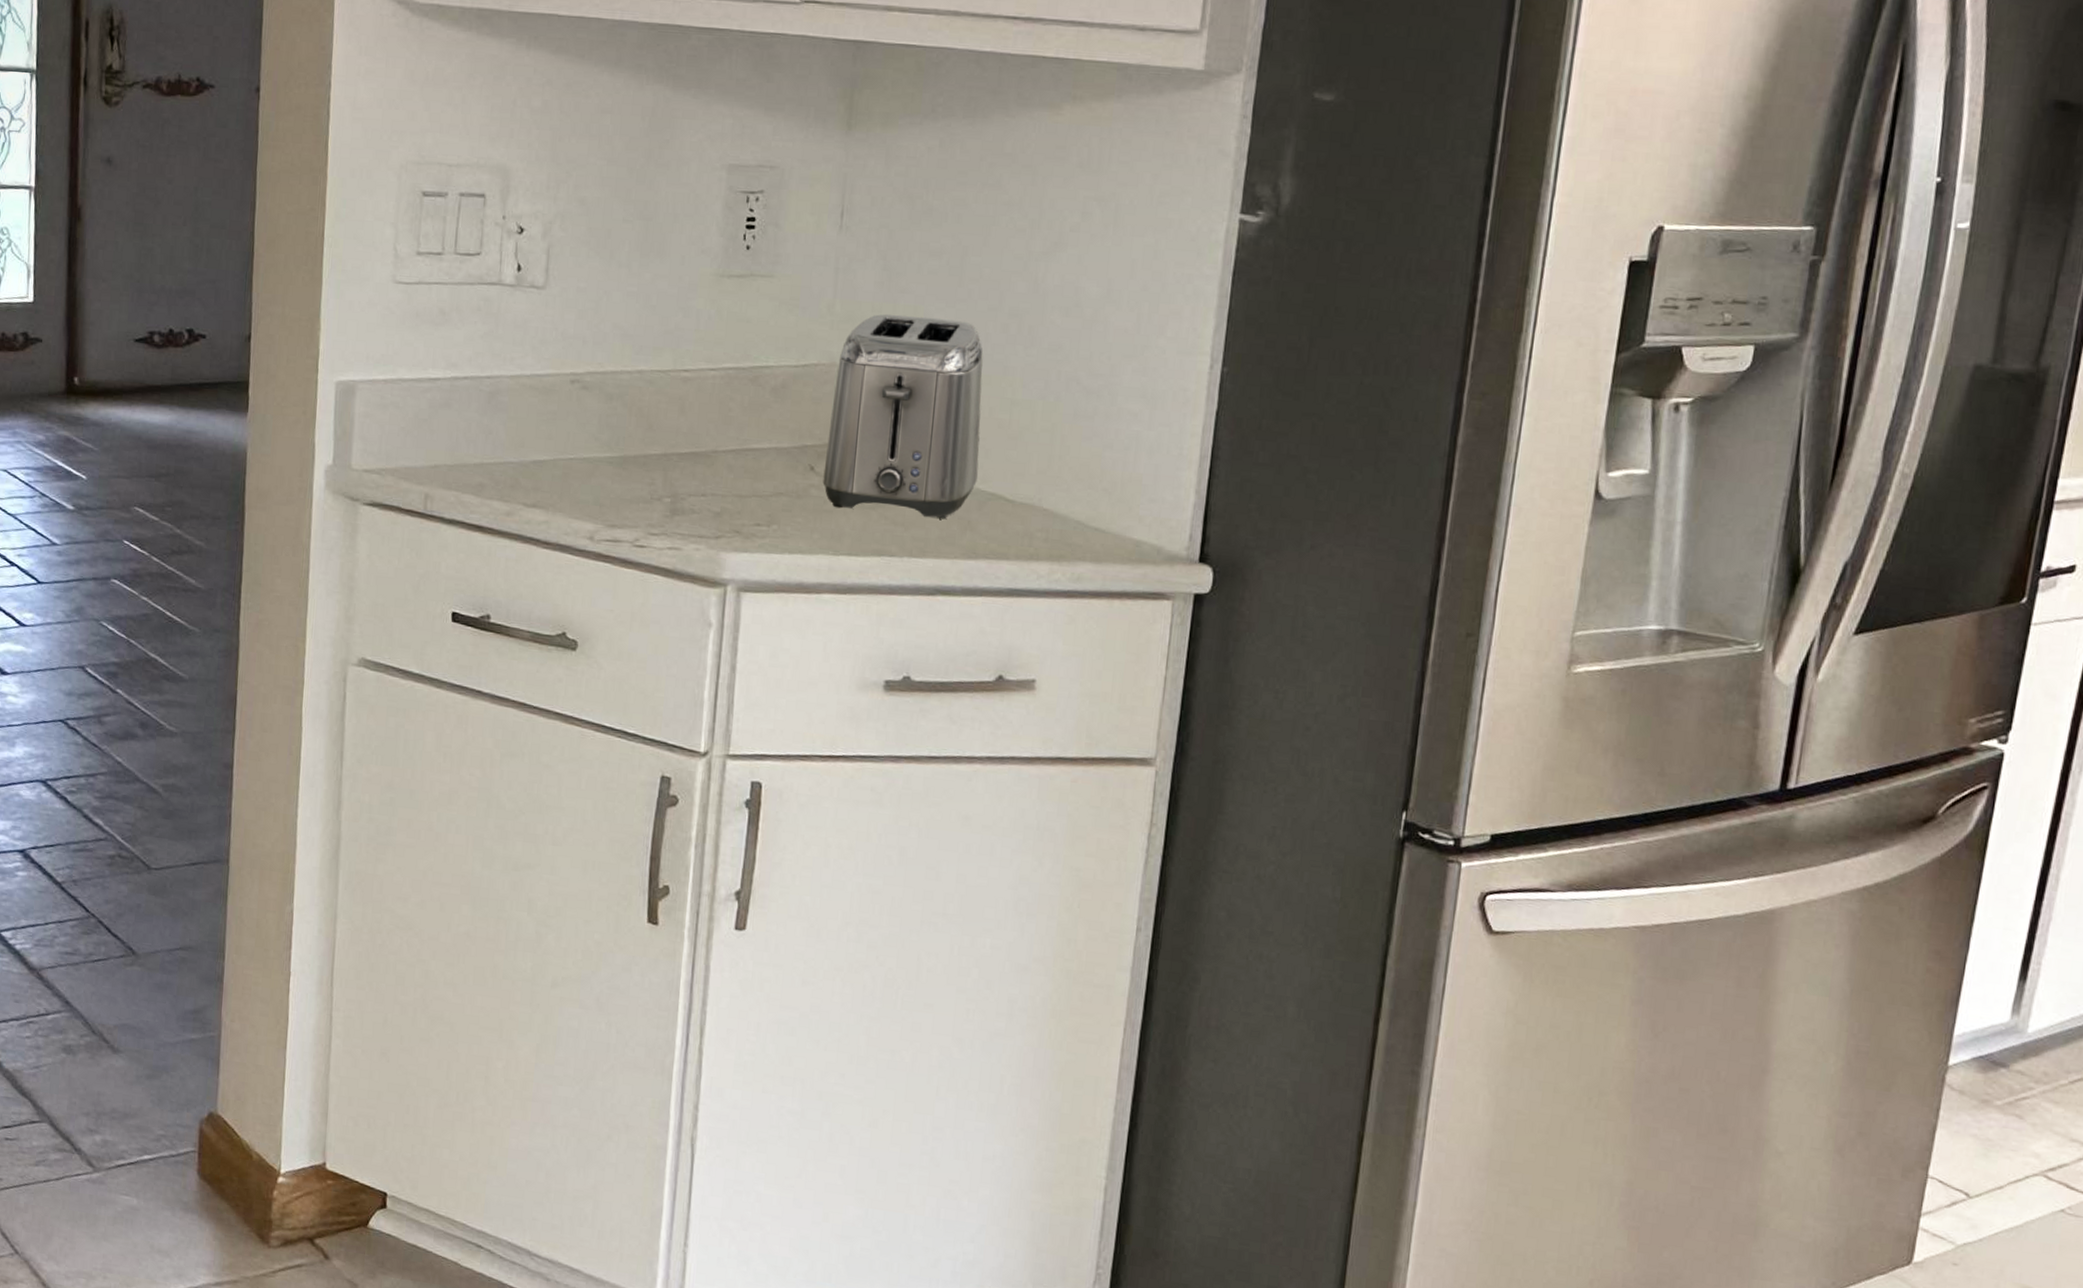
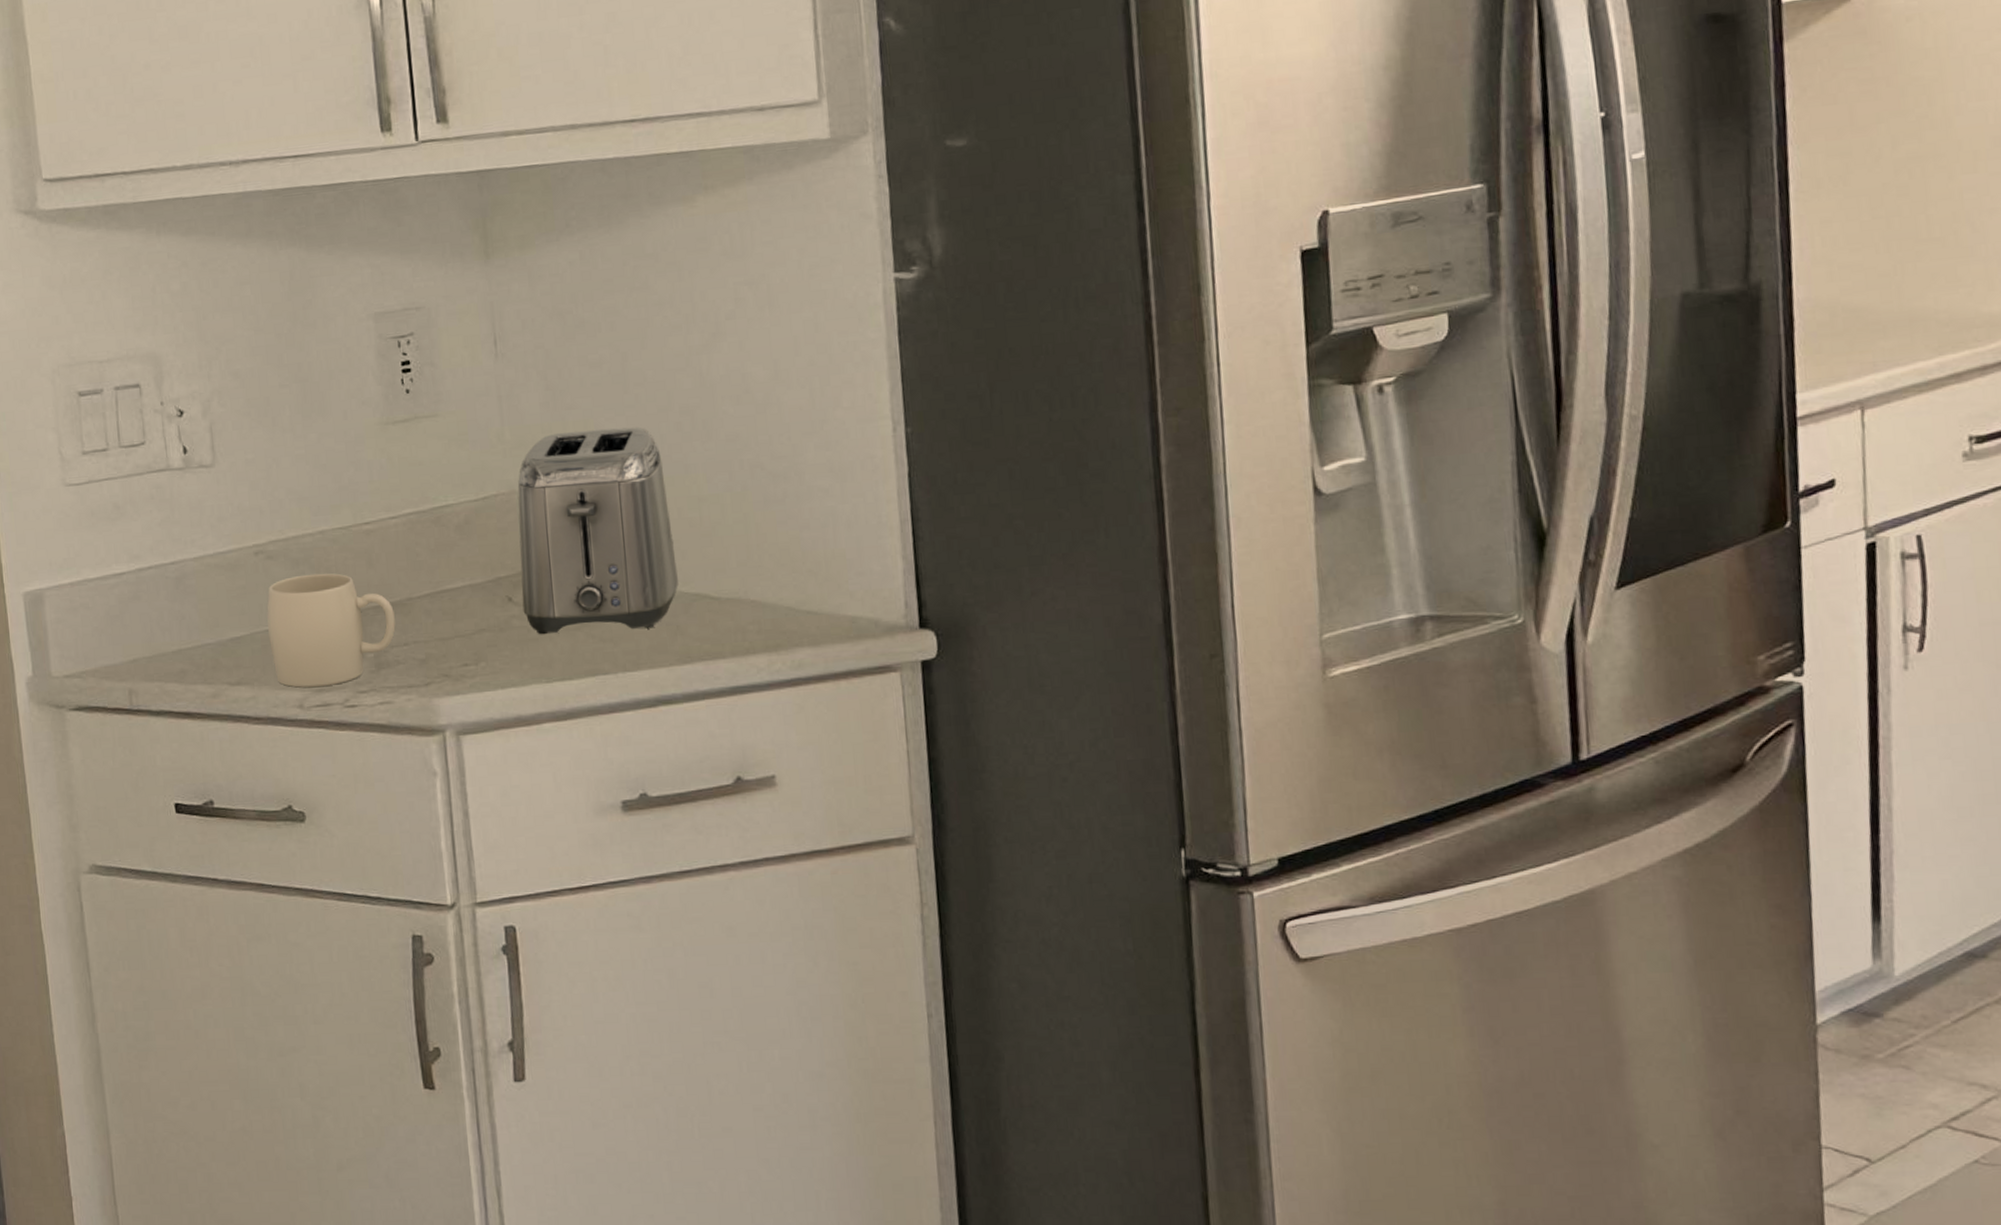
mug: none [571,410,698,523] -> present [267,573,396,688]

